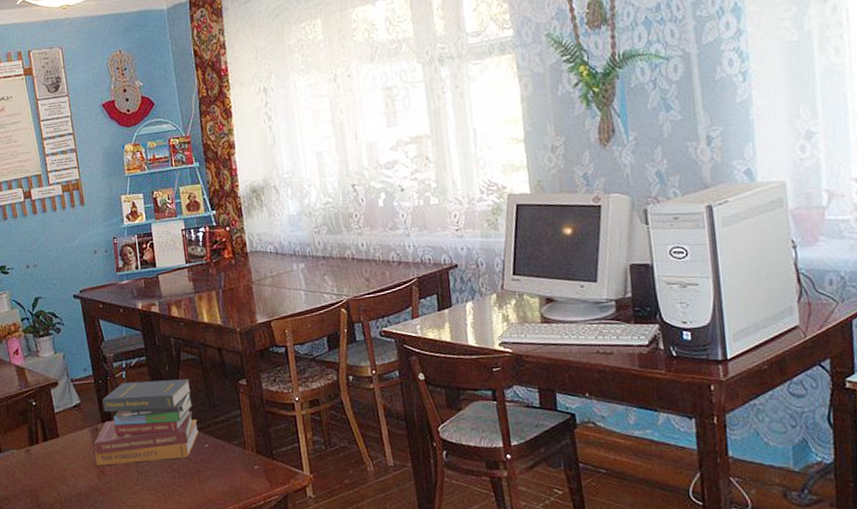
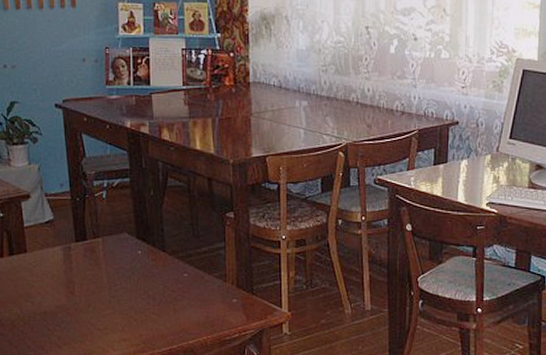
books: present [94,379,199,466] -> none [65,202,179,286]

